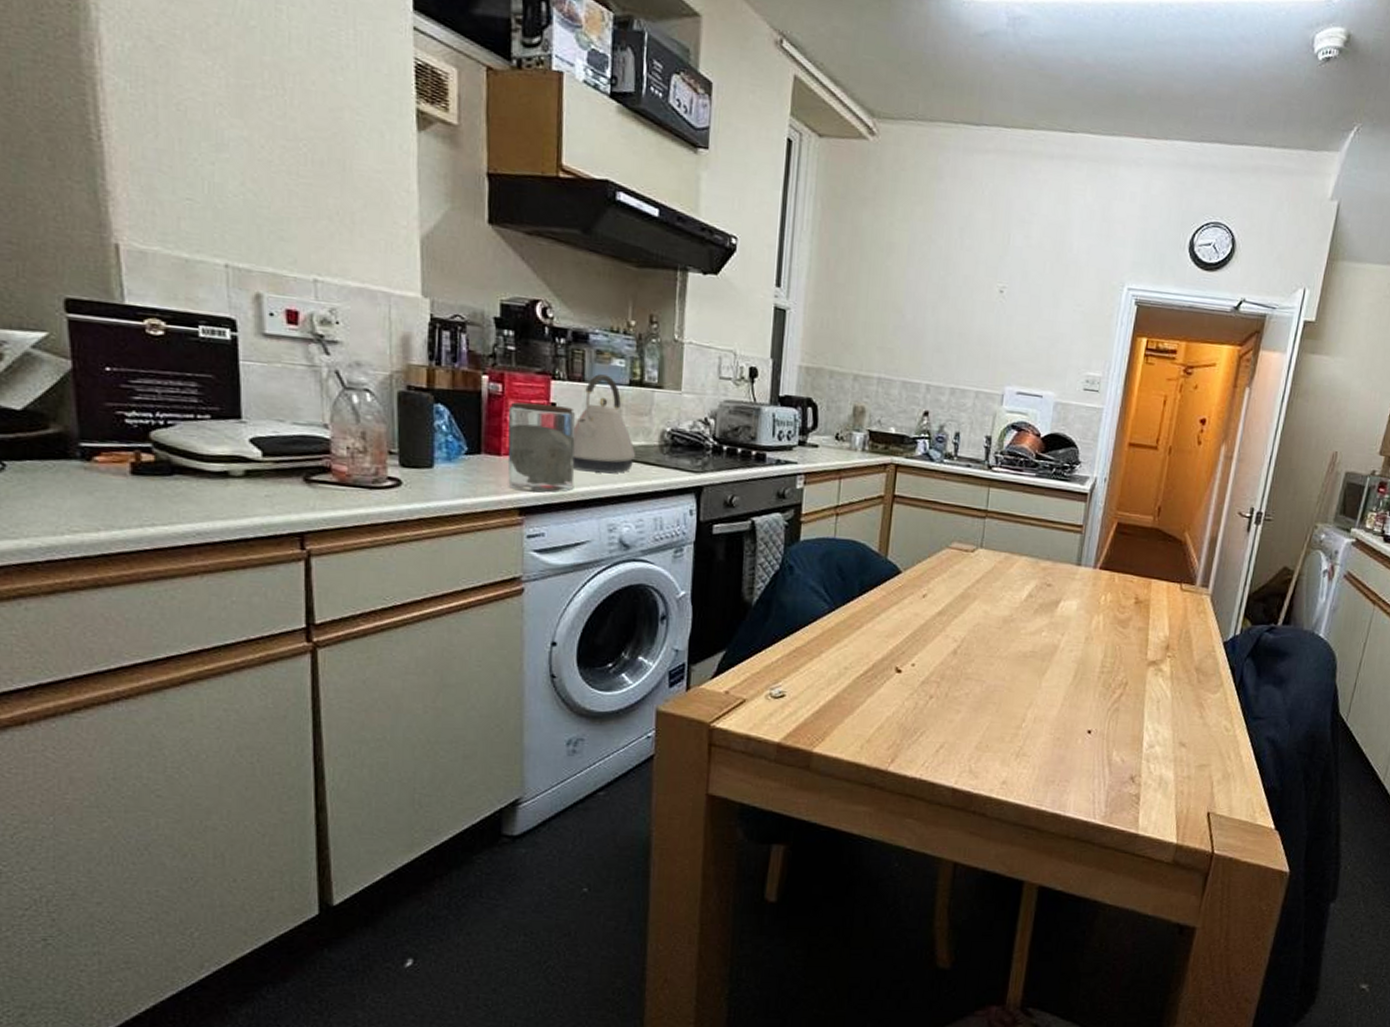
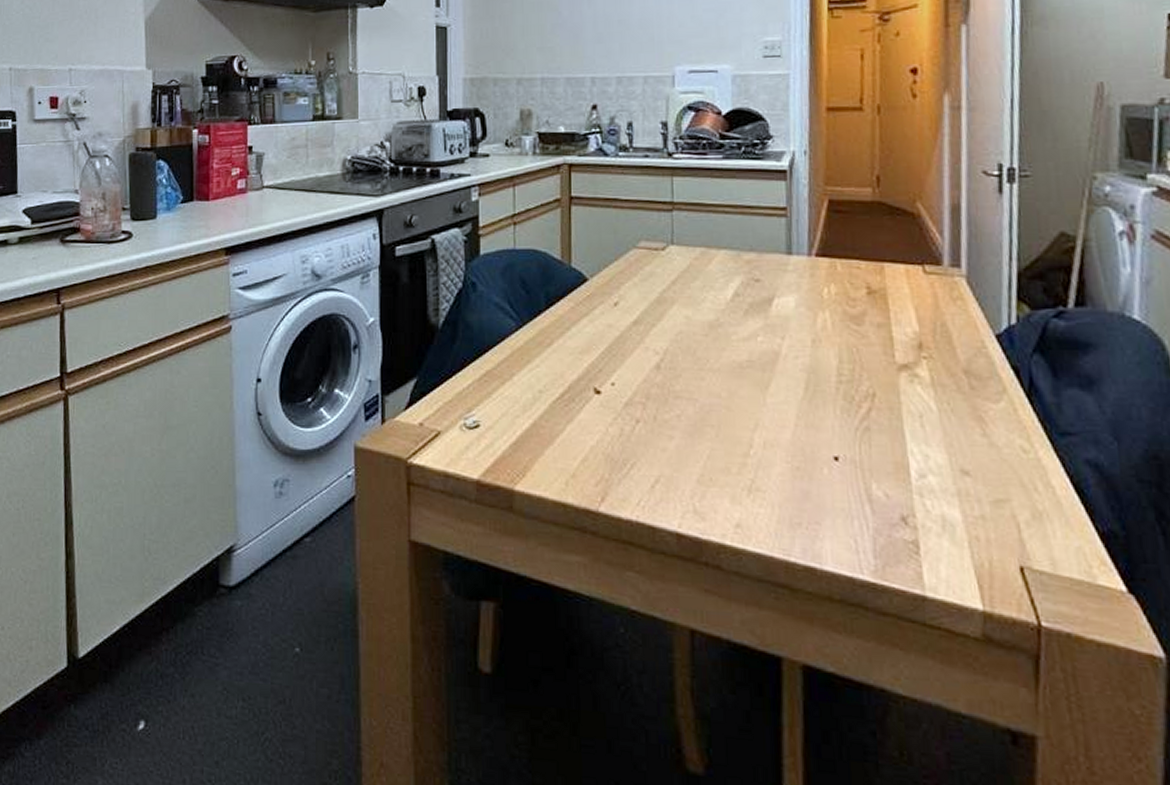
jar: present [507,402,576,493] -> none [214,147,271,232]
kettle: present [572,374,636,474] -> none [268,114,322,207]

